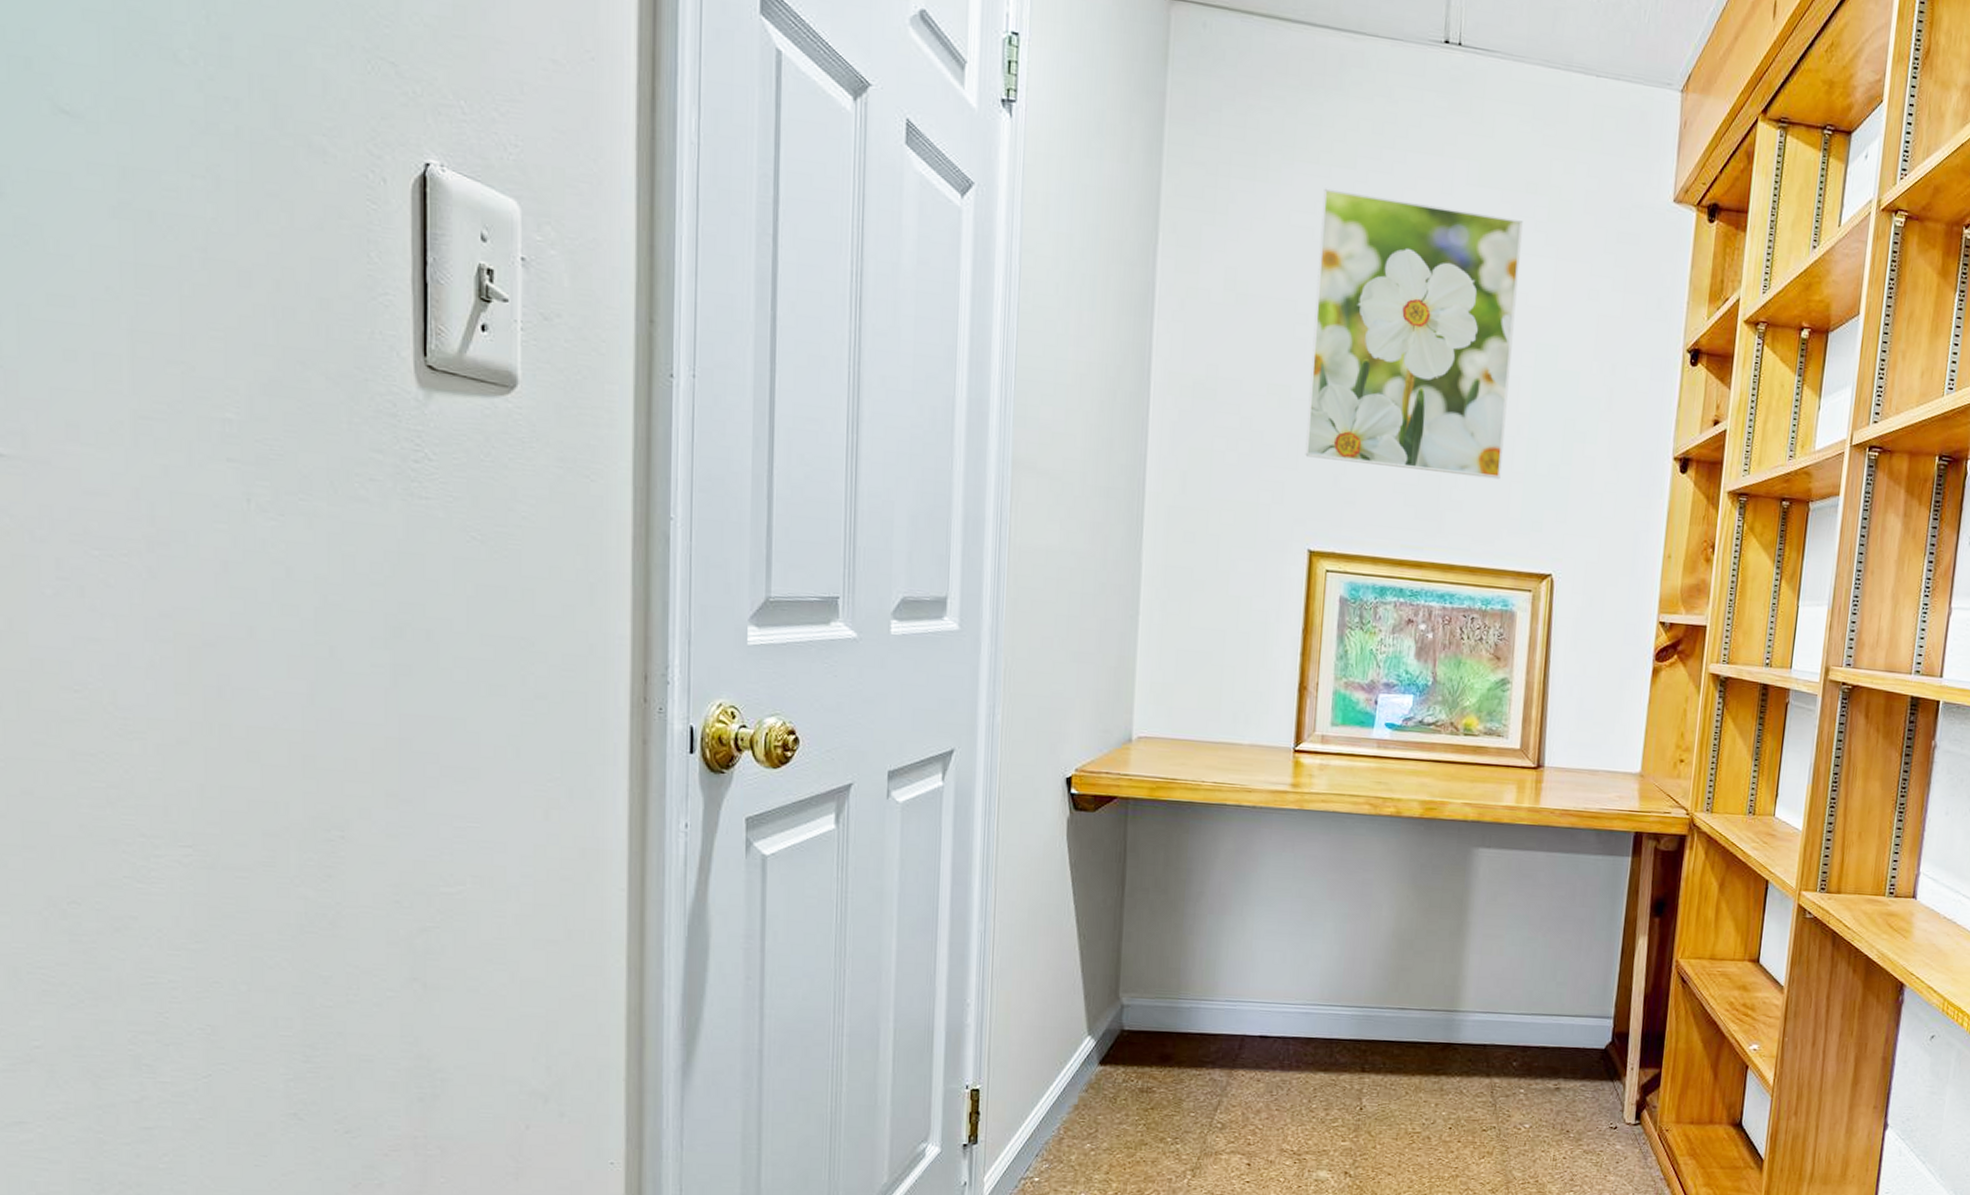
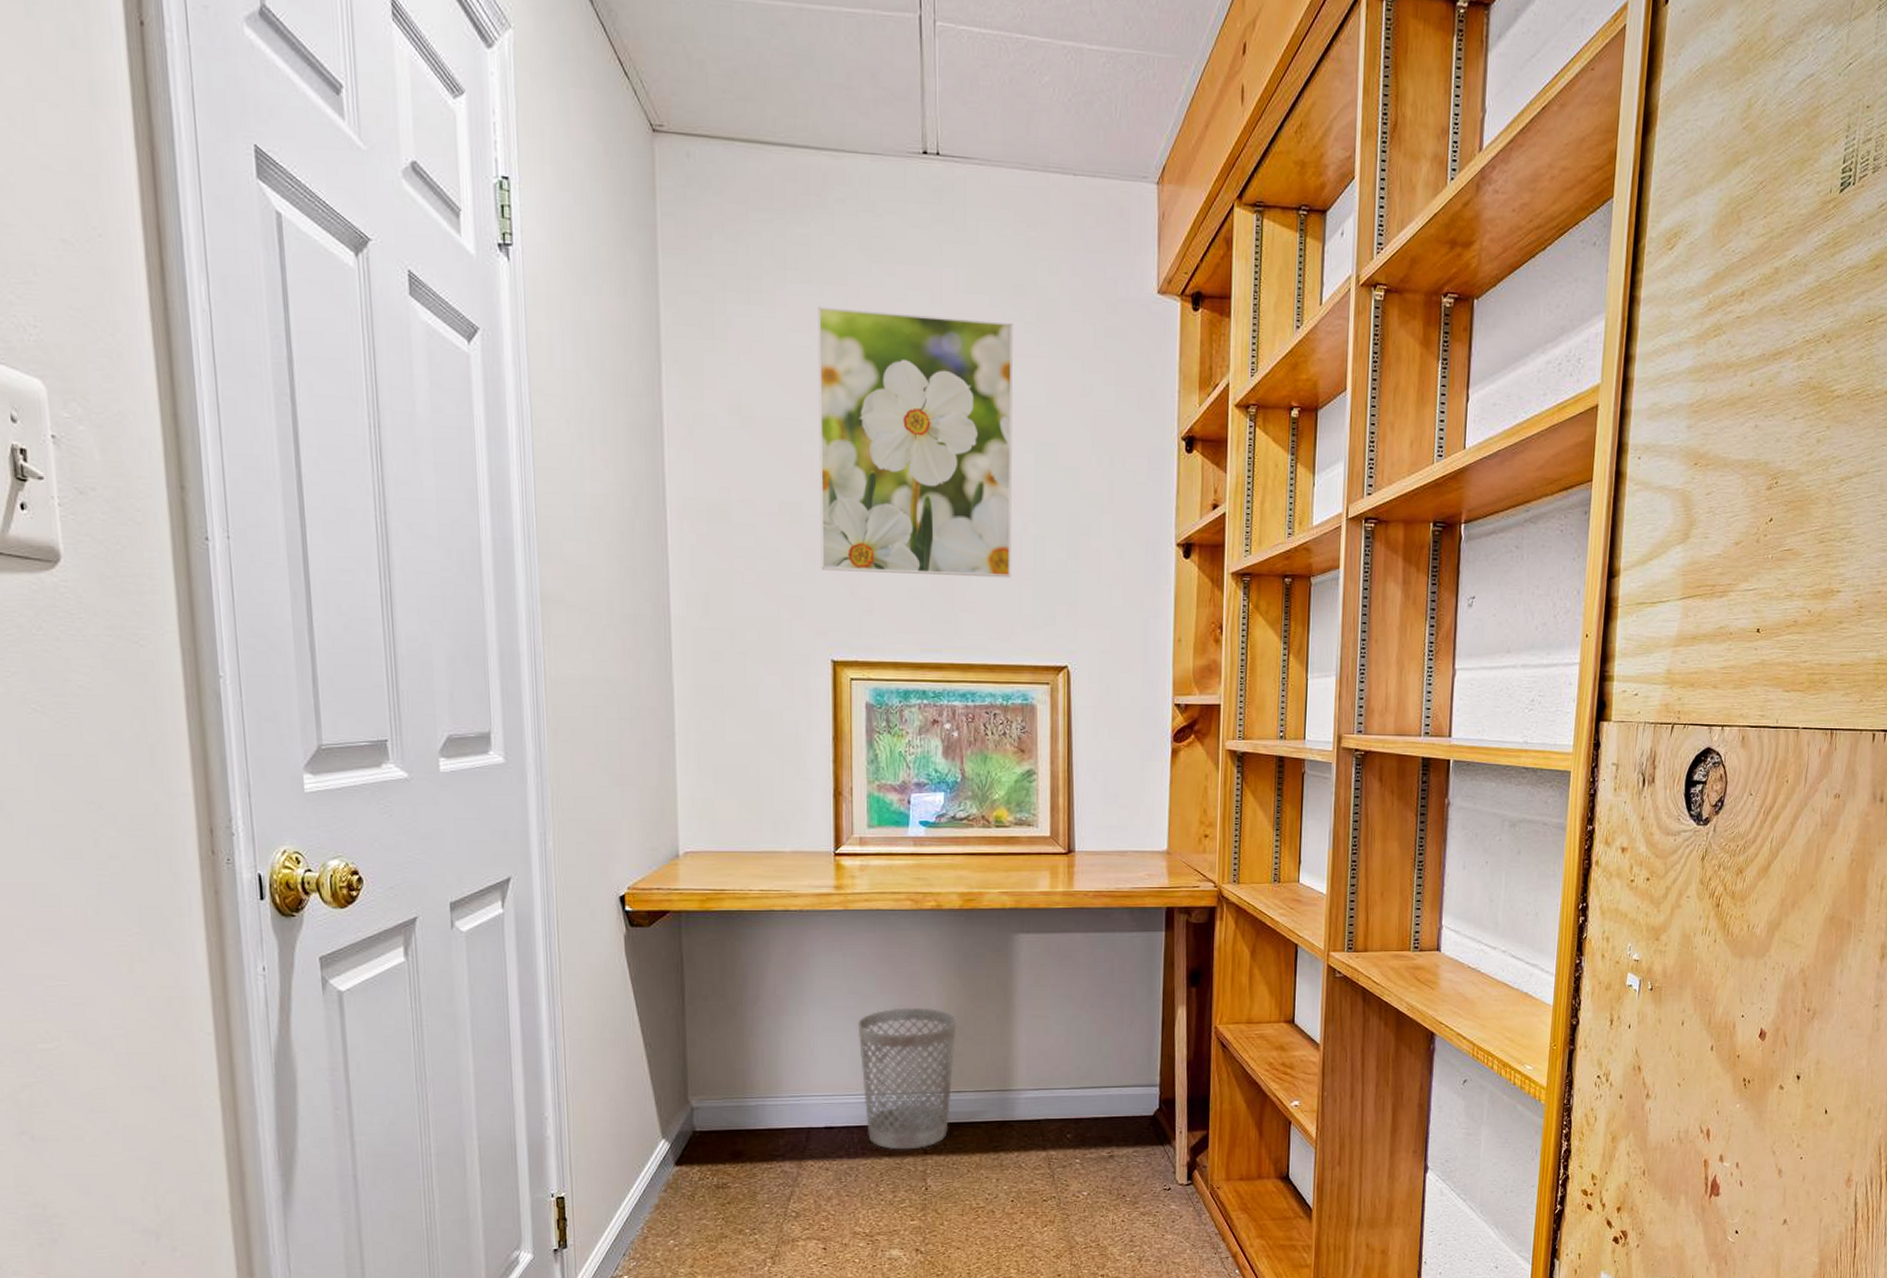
wastebasket: none [1302,915,1408,1066] -> present [857,1007,957,1150]

